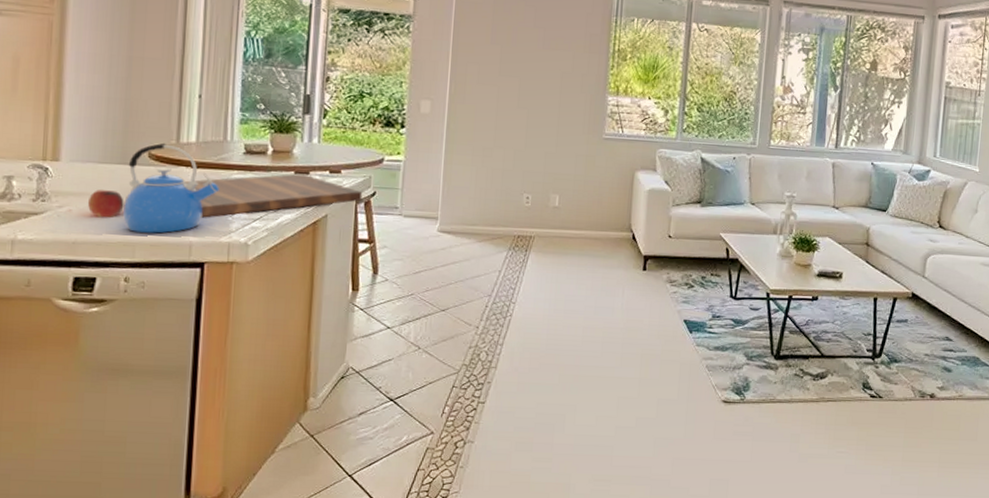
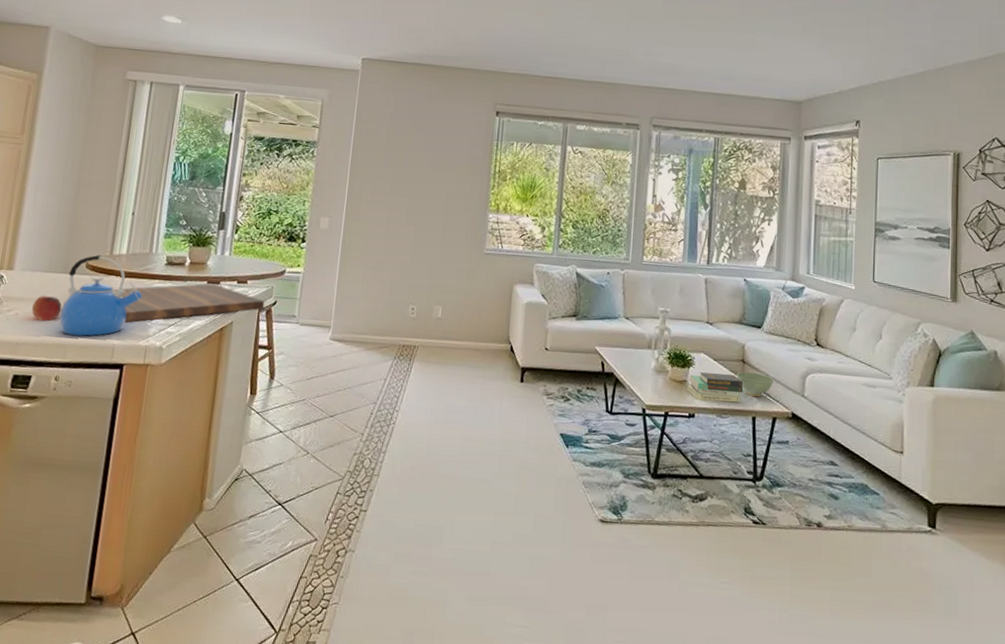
books: none [810,256,867,285] -> present [686,372,744,403]
bowl: none [860,254,897,279] -> present [737,371,775,398]

